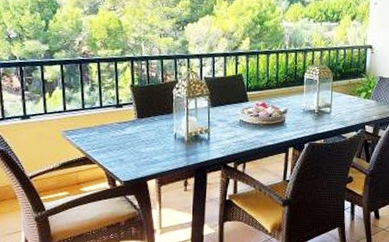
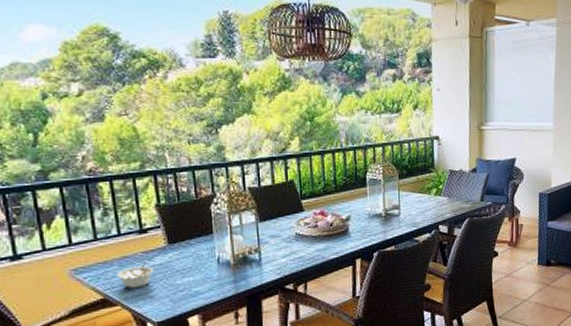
legume: none [97,131,124,151] -> present [117,262,153,289]

